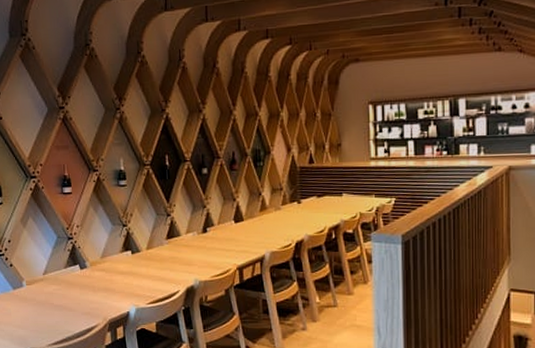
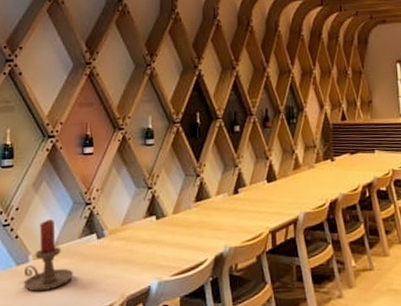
candle holder: none [19,251,62,312] -> present [23,219,74,292]

